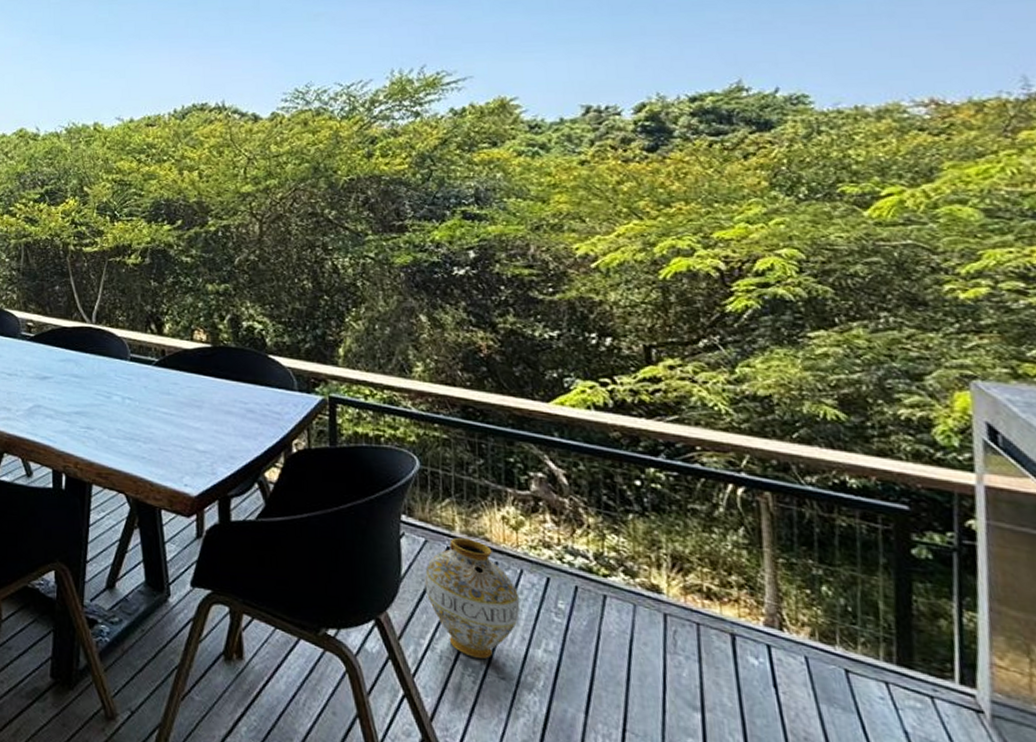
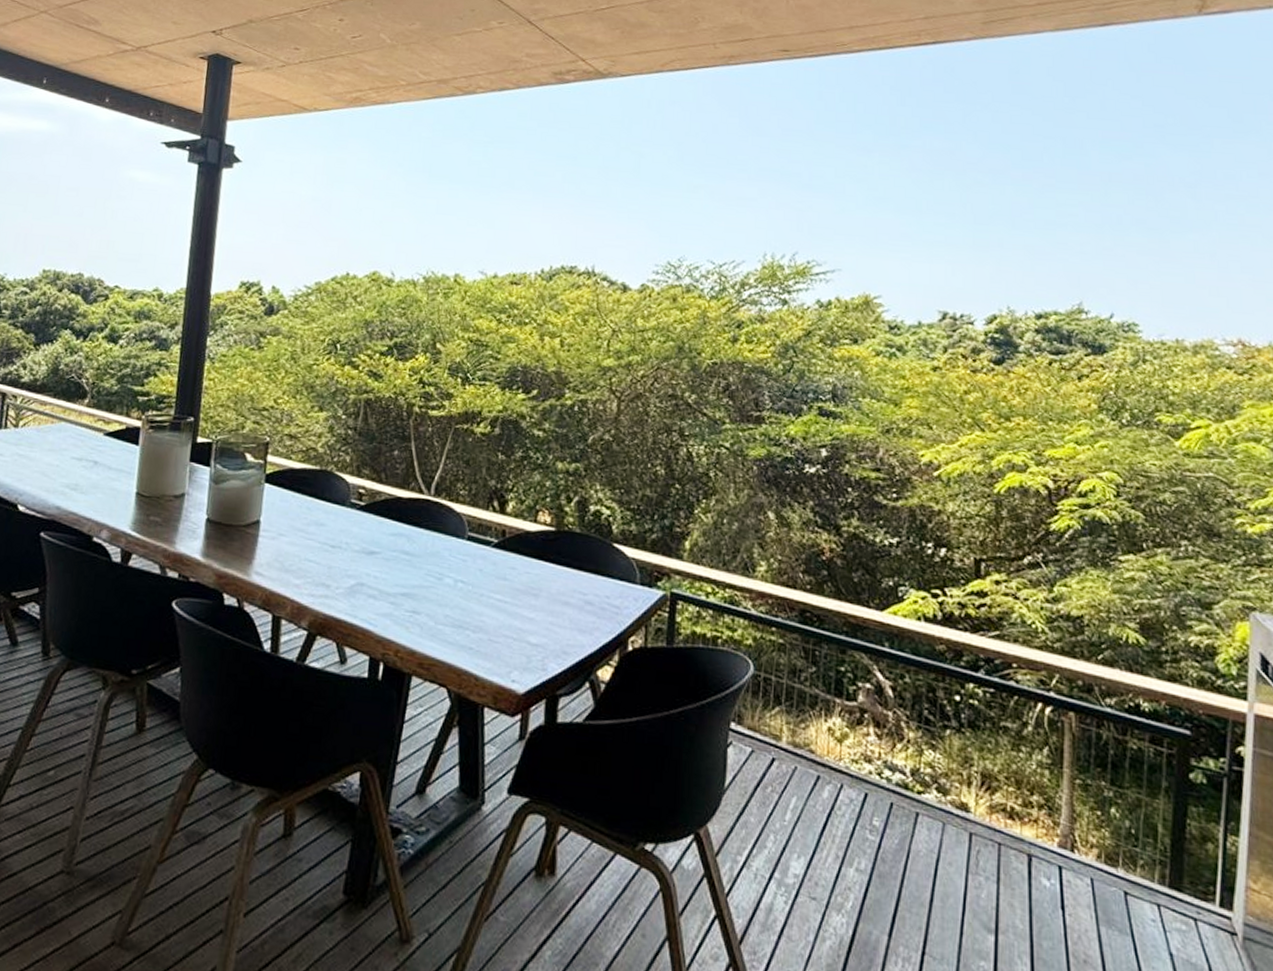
ceramic jug: present [424,537,521,660] -> none [747,748,838,878]

